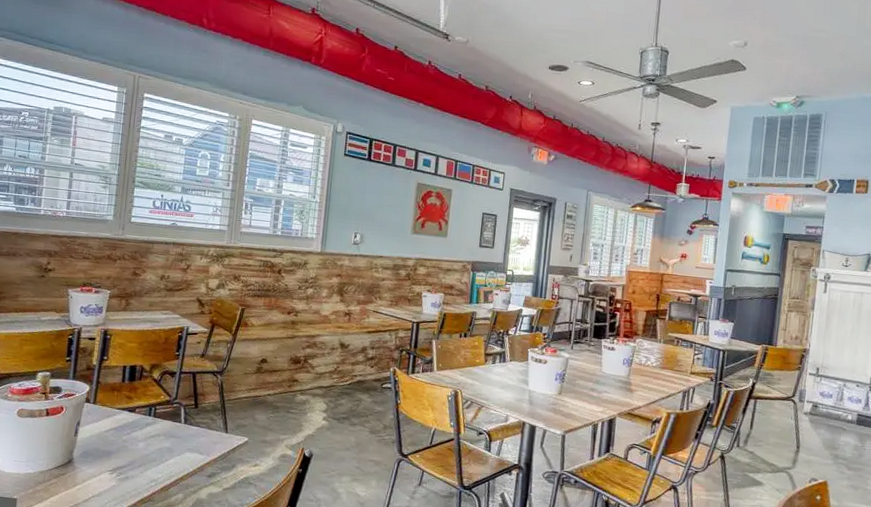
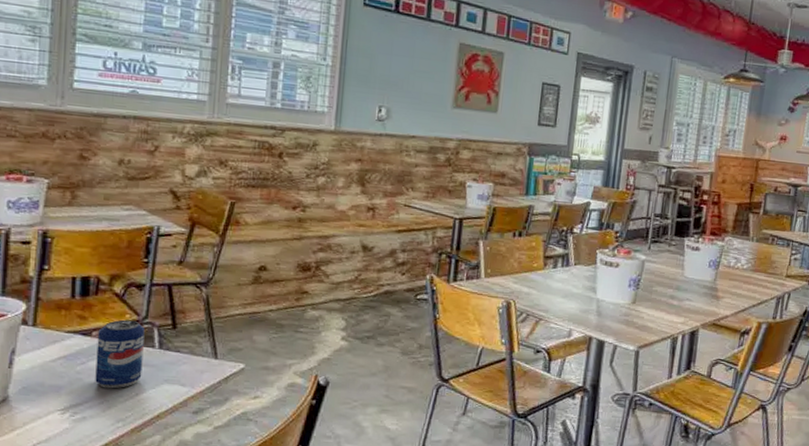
beverage can: none [136,399,174,455] -> present [95,319,145,389]

